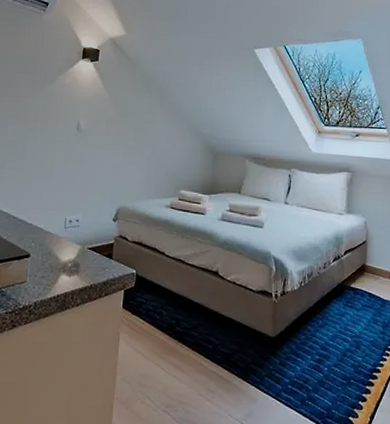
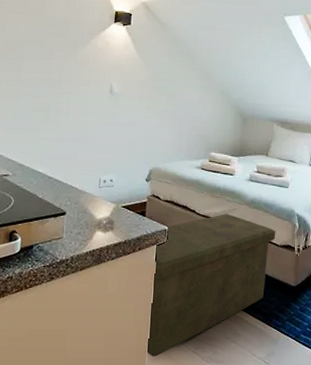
storage bench: none [111,256,251,416] -> present [145,214,276,357]

